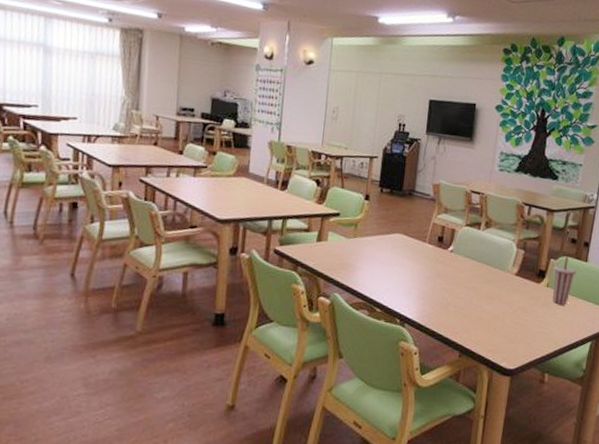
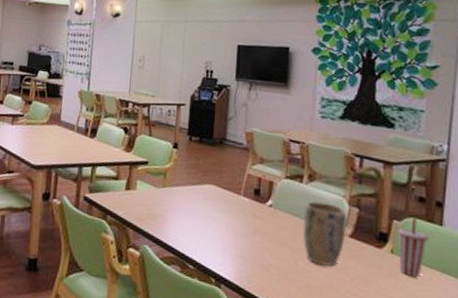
plant pot: none [477,246,515,301] -> present [302,201,346,266]

